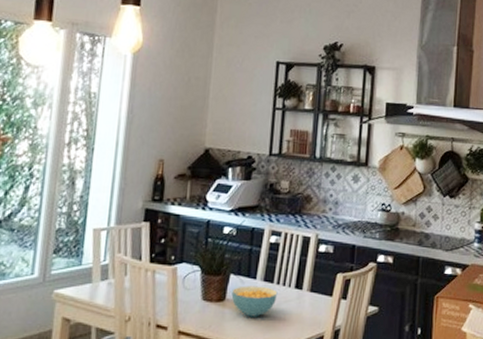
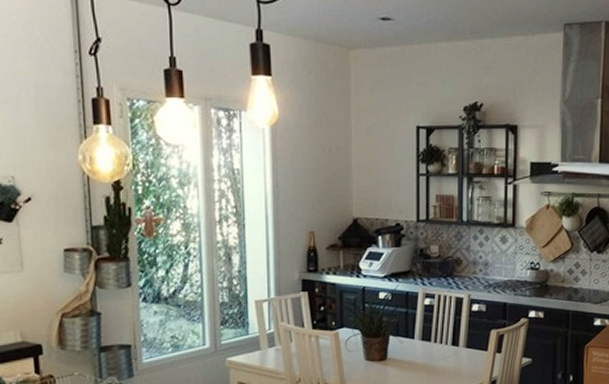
cereal bowl: present [231,285,278,317] -> none [392,345,436,373]

